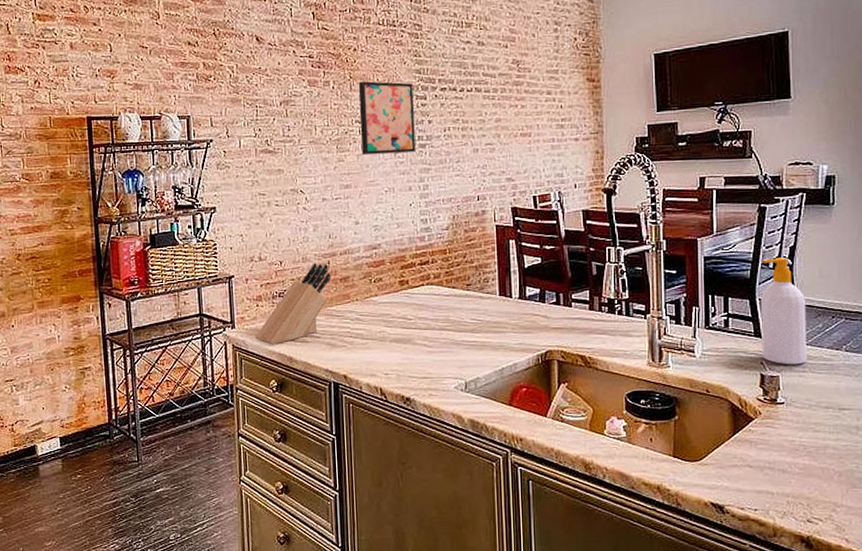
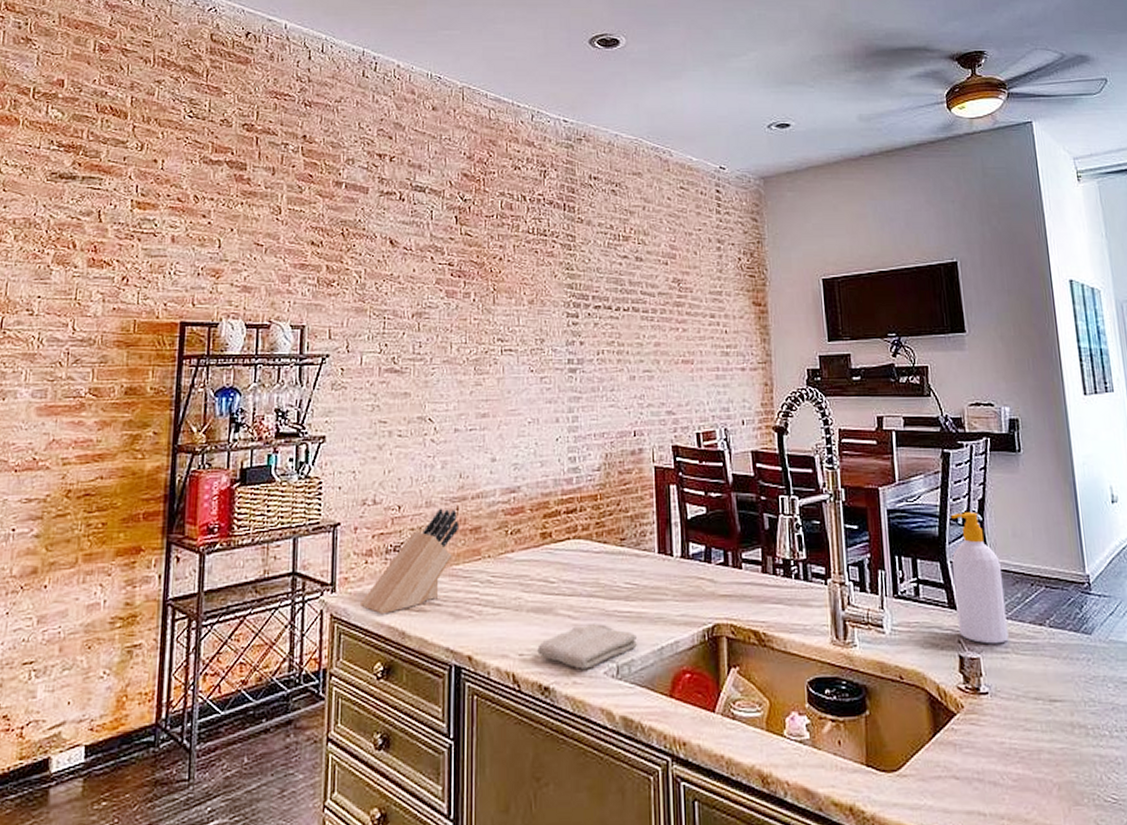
wall art: present [358,81,416,156] -> none [502,295,565,379]
washcloth: none [399,351,483,385] -> present [537,624,638,669]

